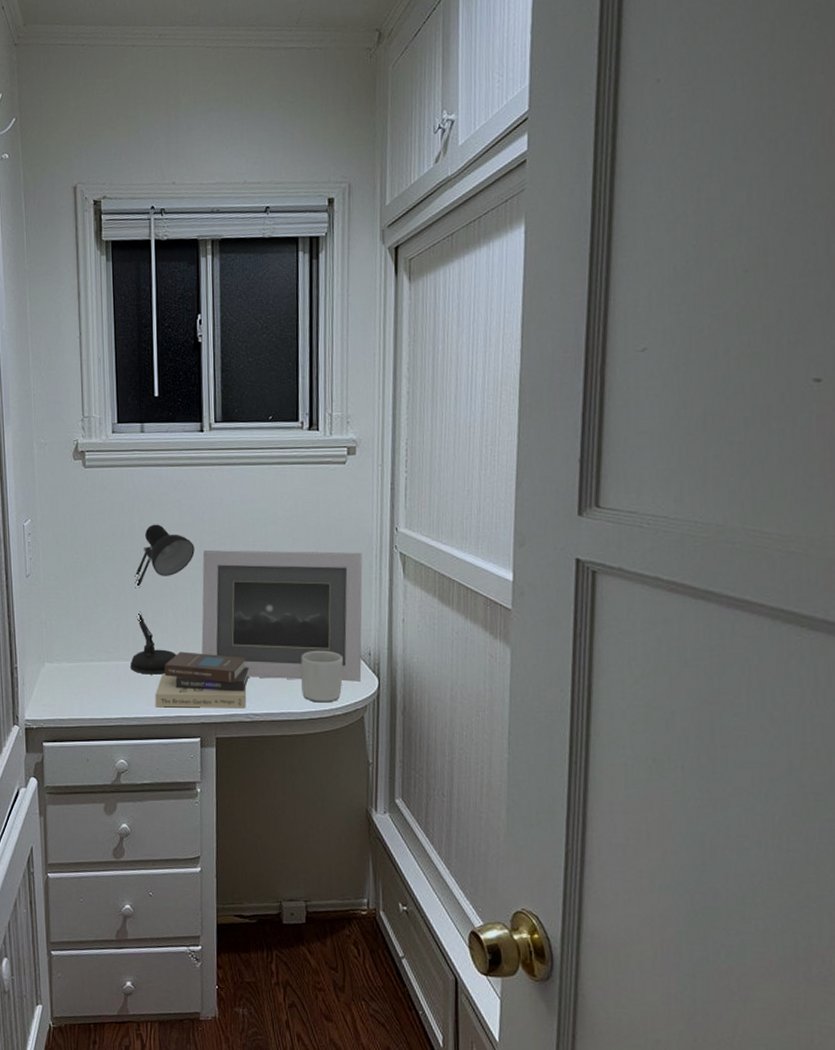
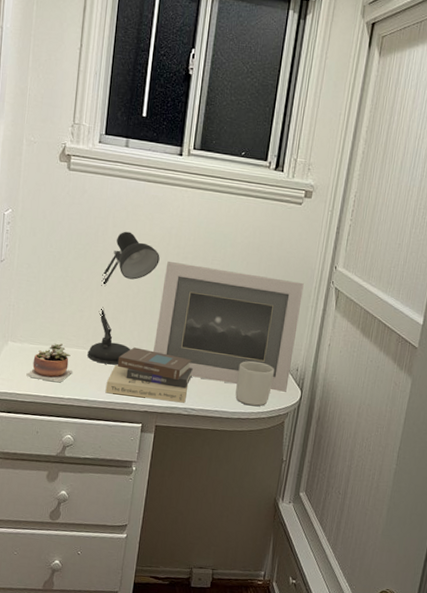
succulent plant: none [68,658,117,702] -> present [26,343,72,383]

